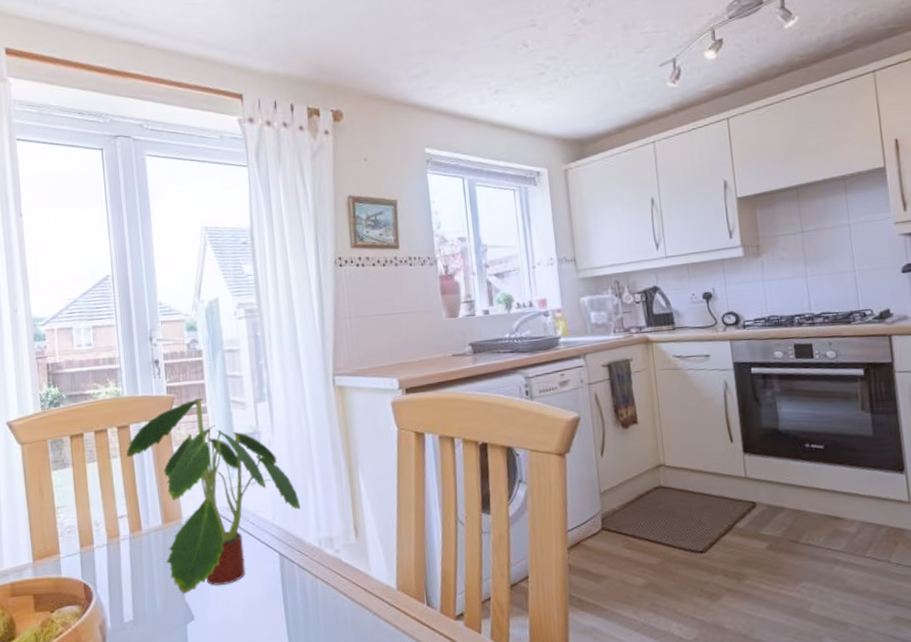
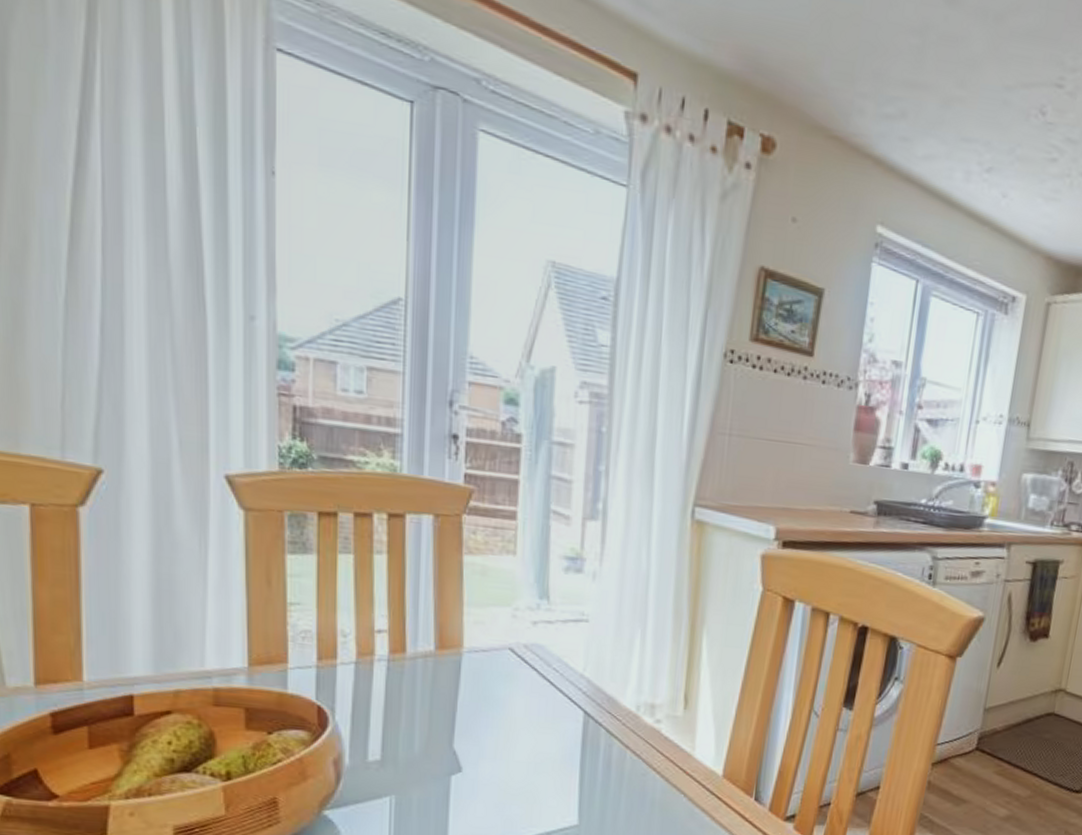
plant: present [126,397,301,594] -> none [395,497,622,740]

